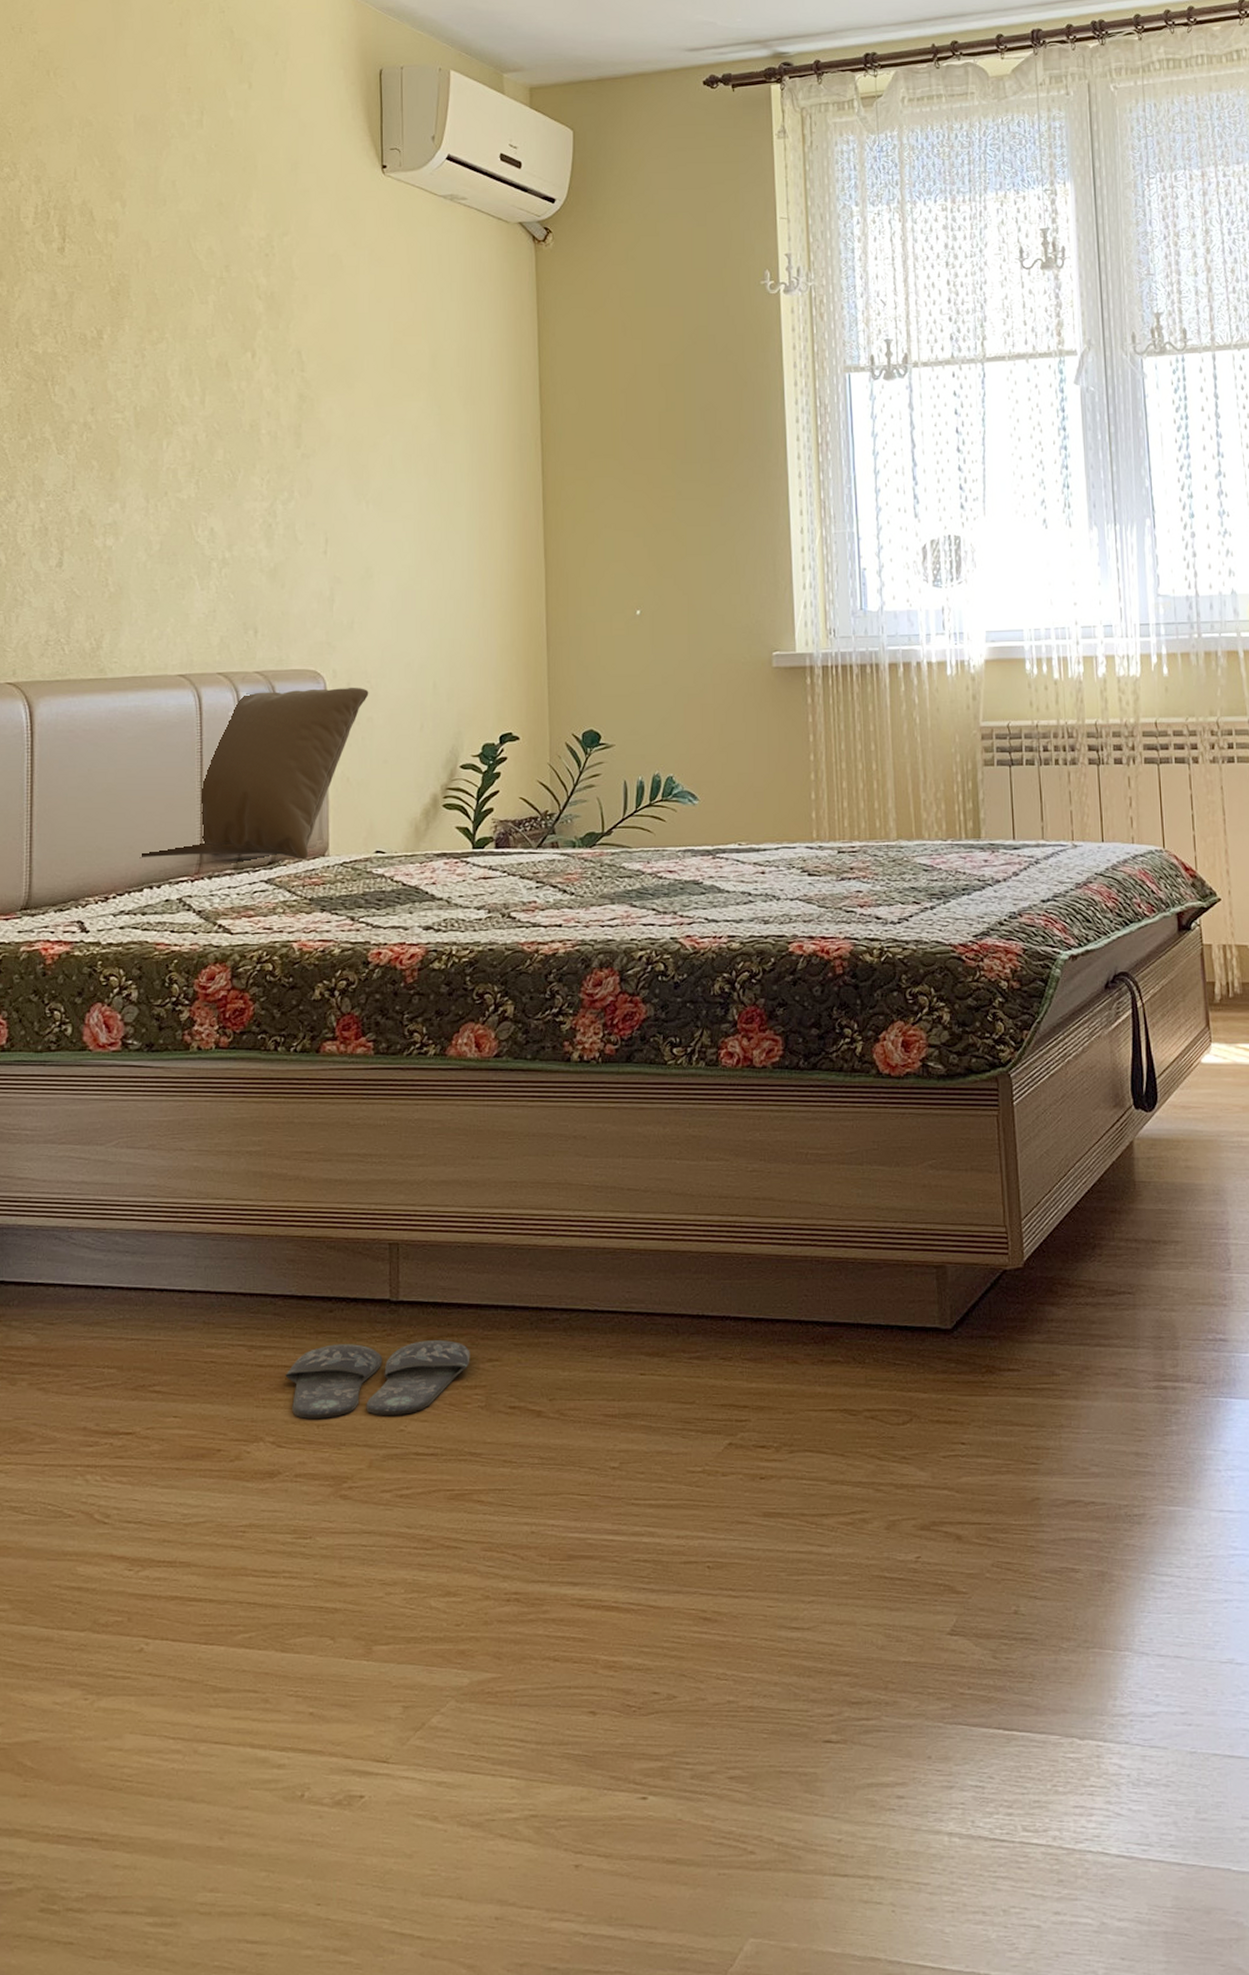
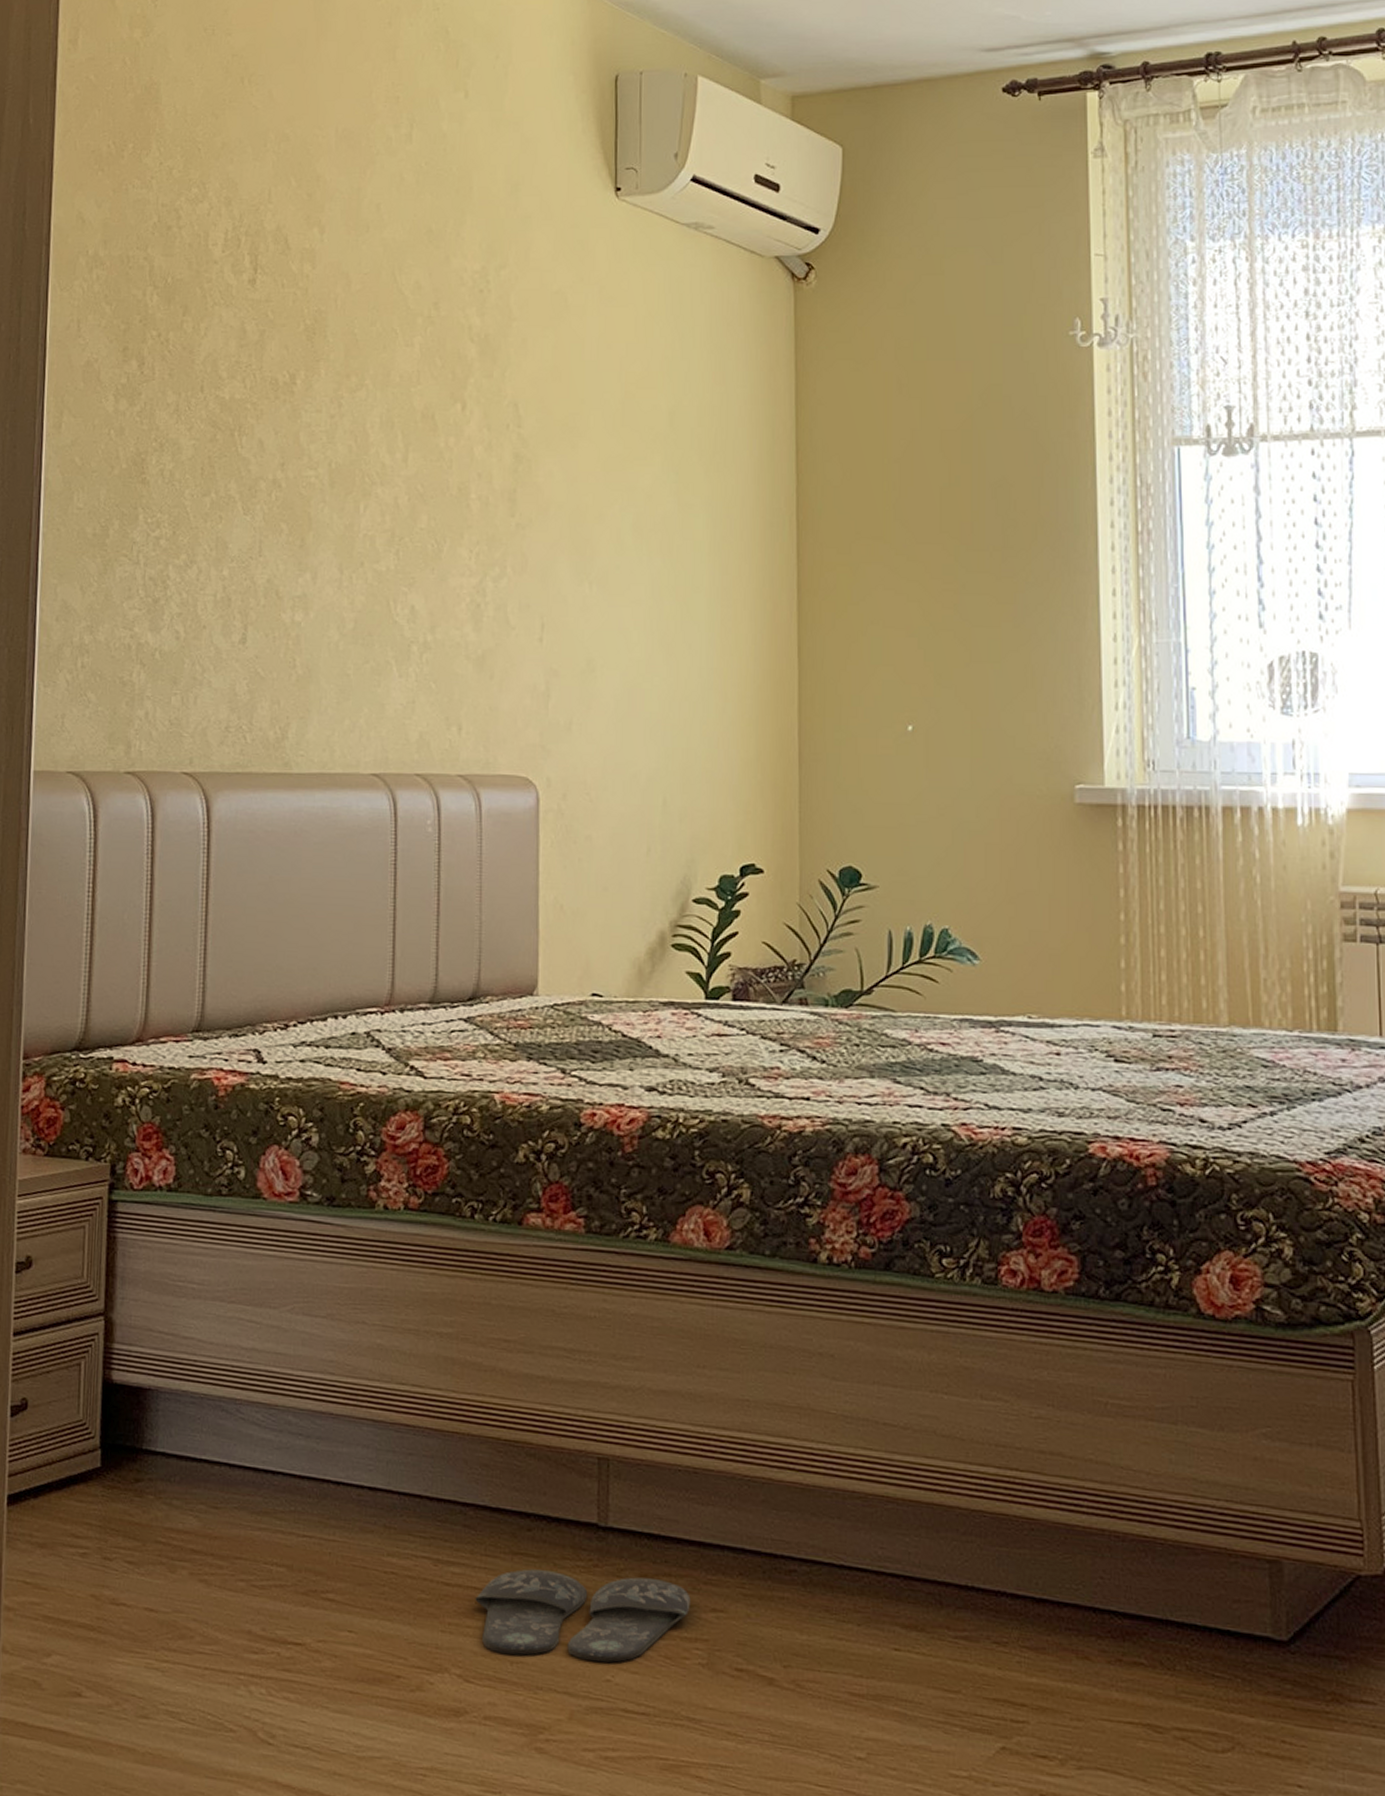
cushion: present [139,687,369,860] -> none [324,798,588,998]

